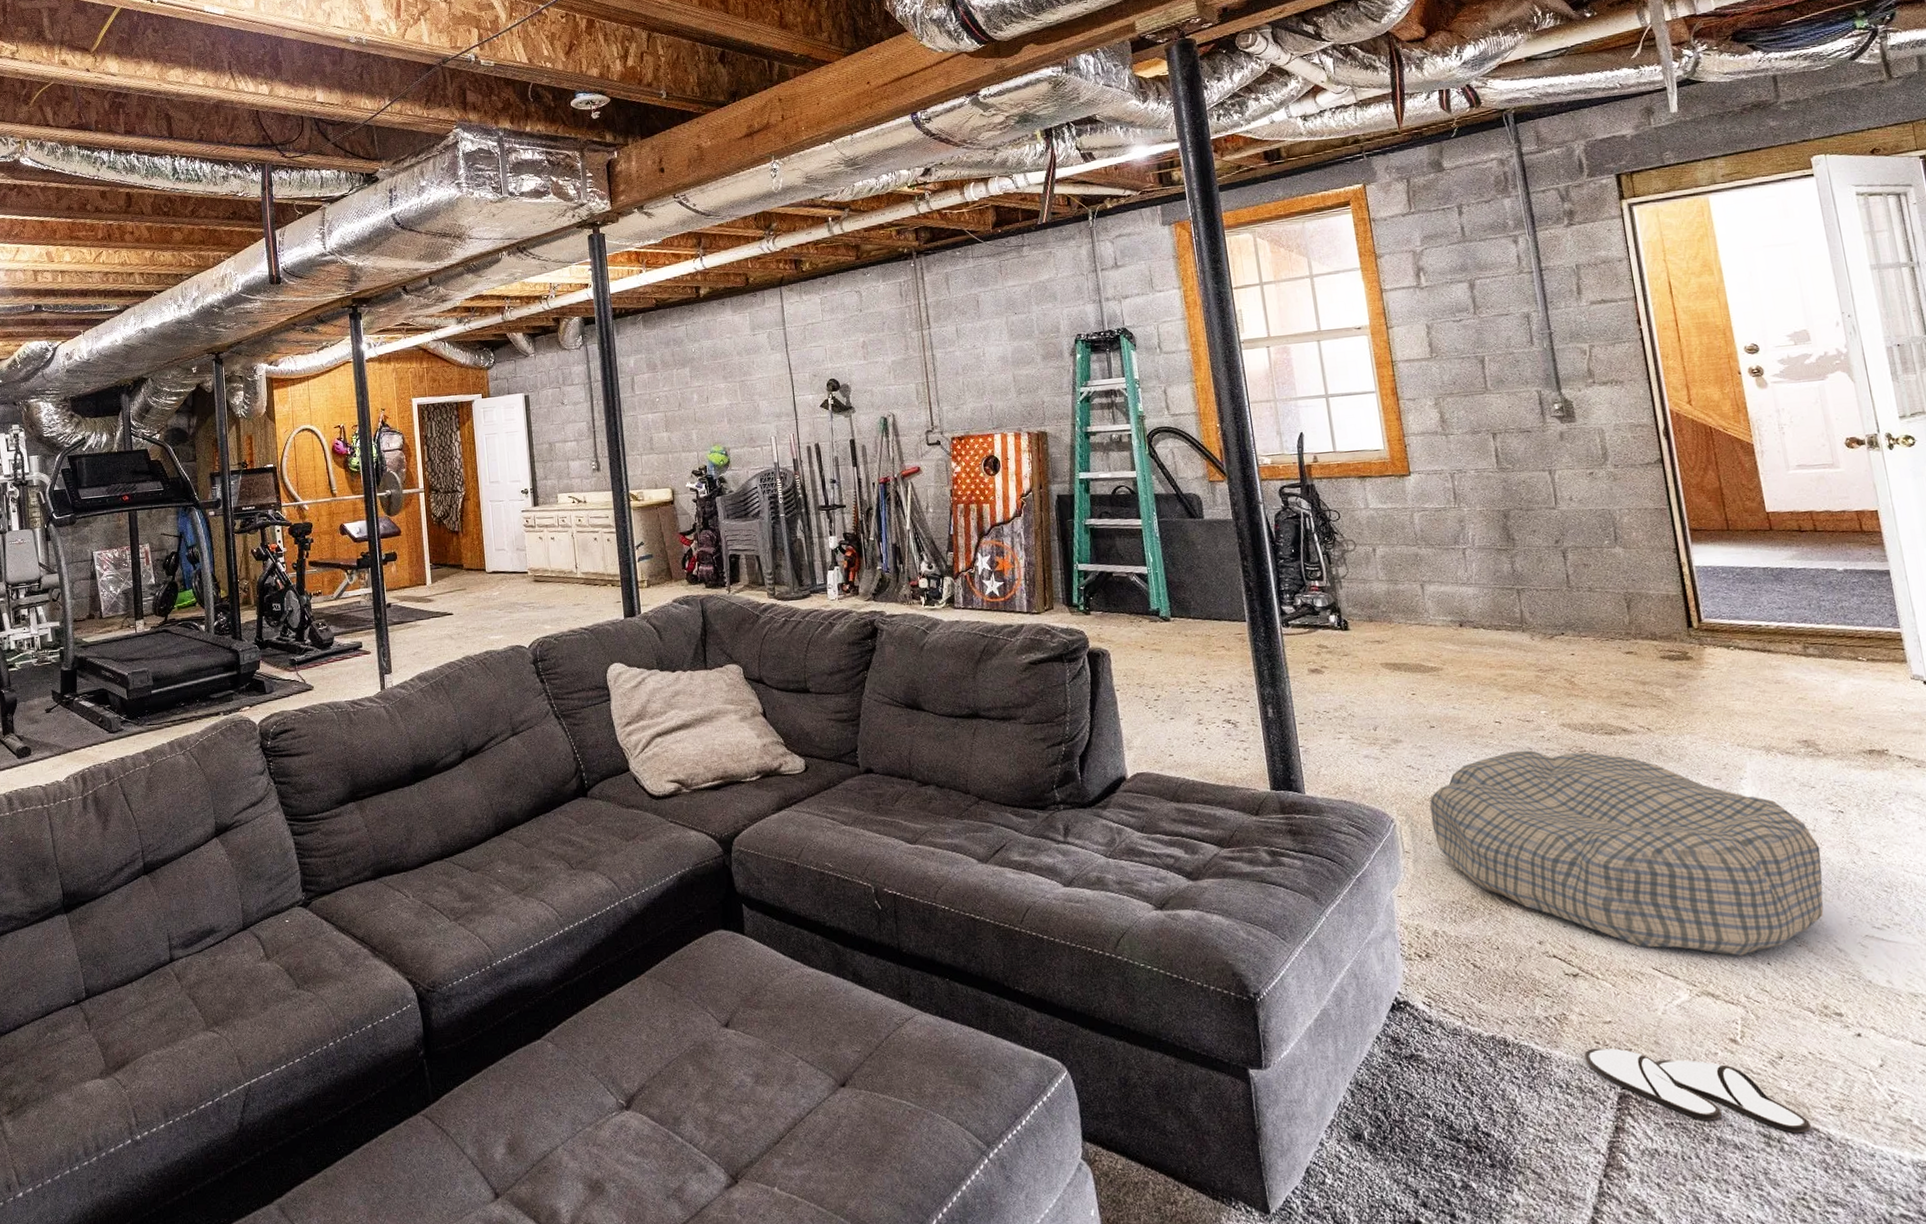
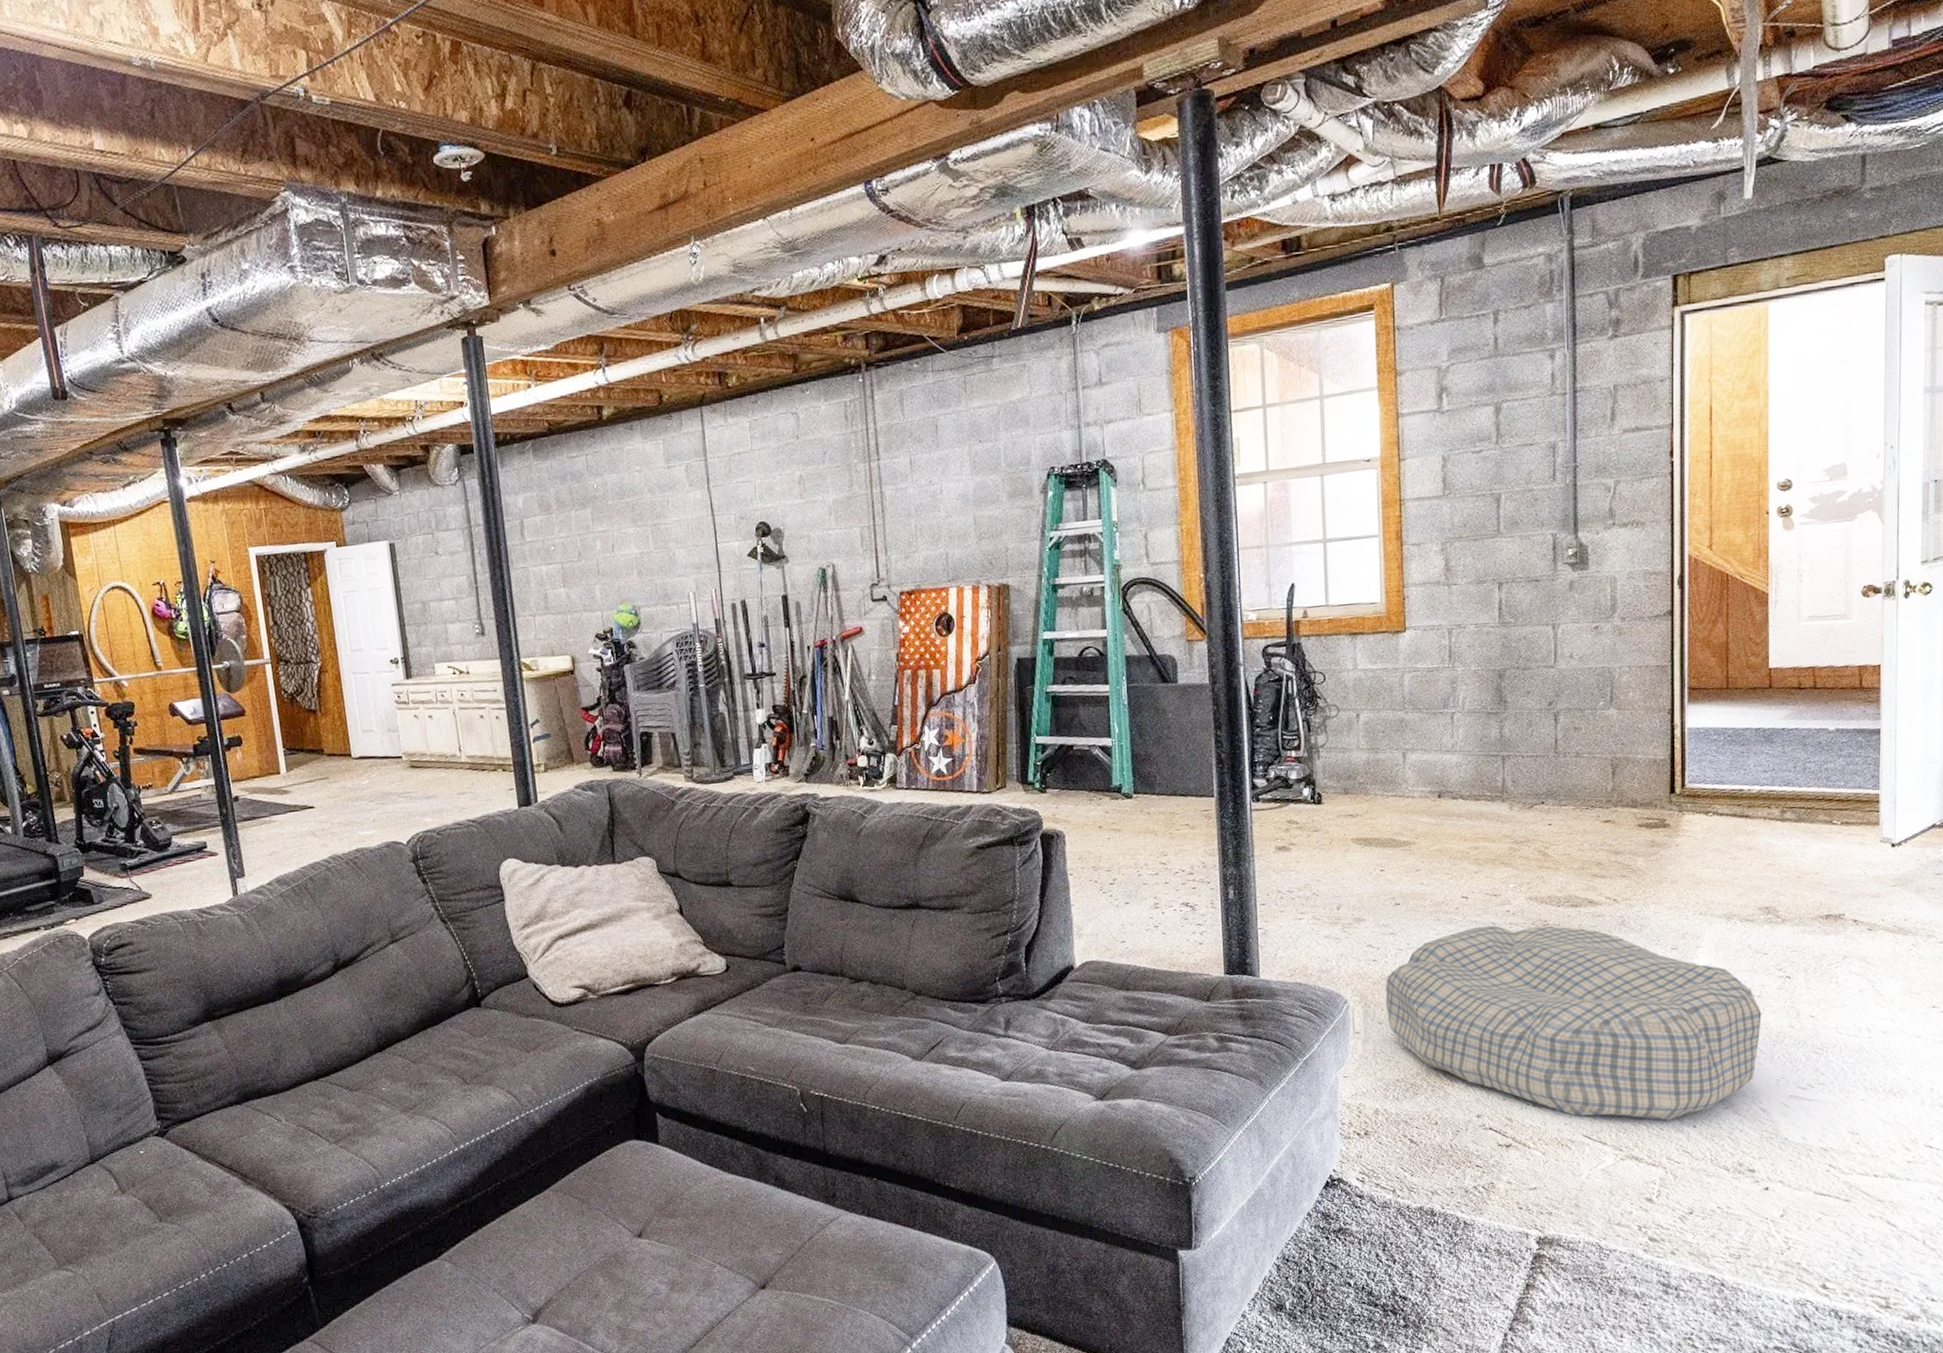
slippers: present [1584,1048,1812,1133] -> none [1507,1212,1709,1281]

